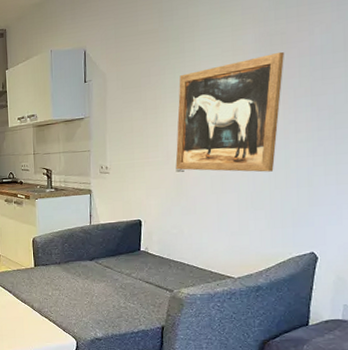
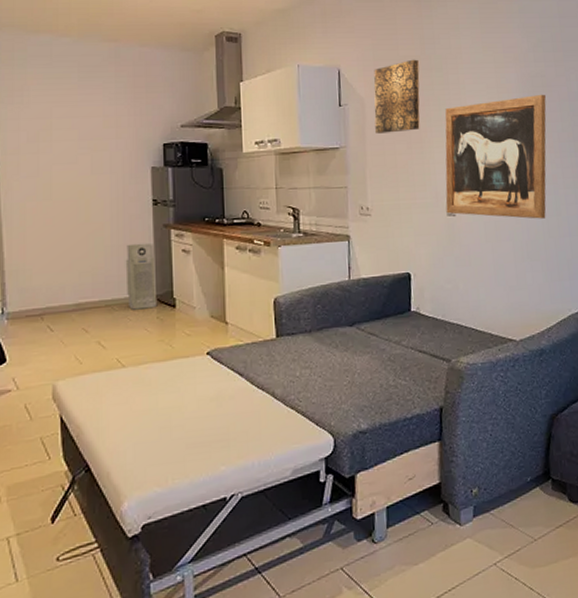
wall art: none [114,32,157,104] -> present [374,59,420,134]

